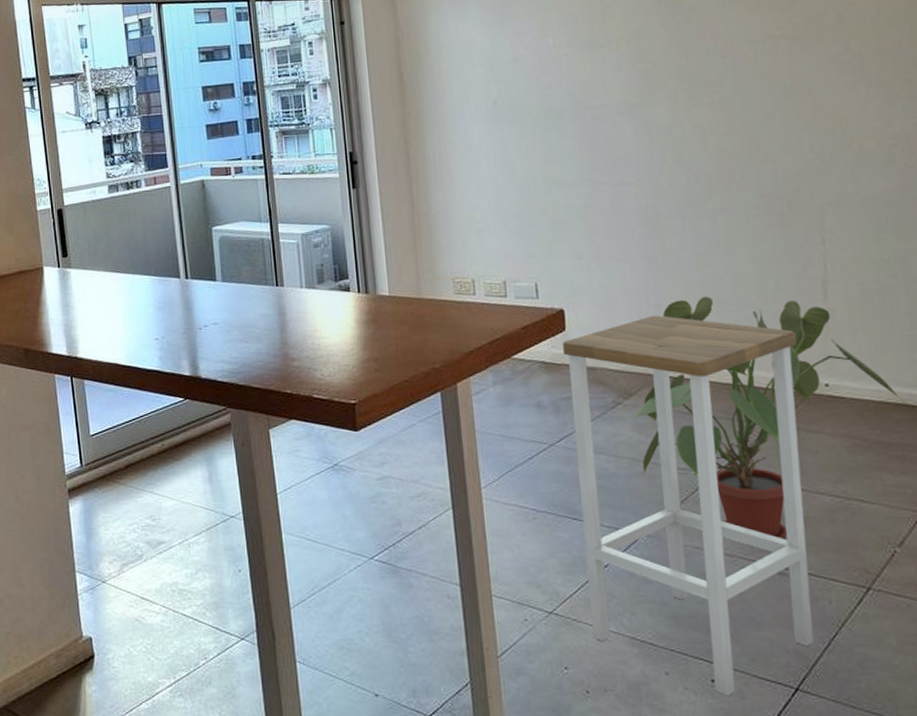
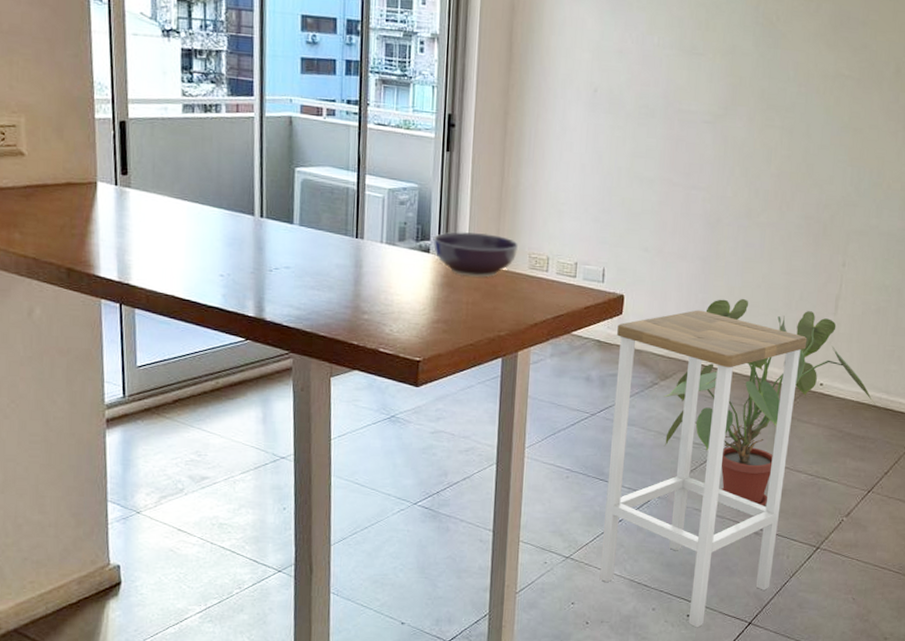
bowl: none [351,263,440,311] -> present [433,231,519,277]

